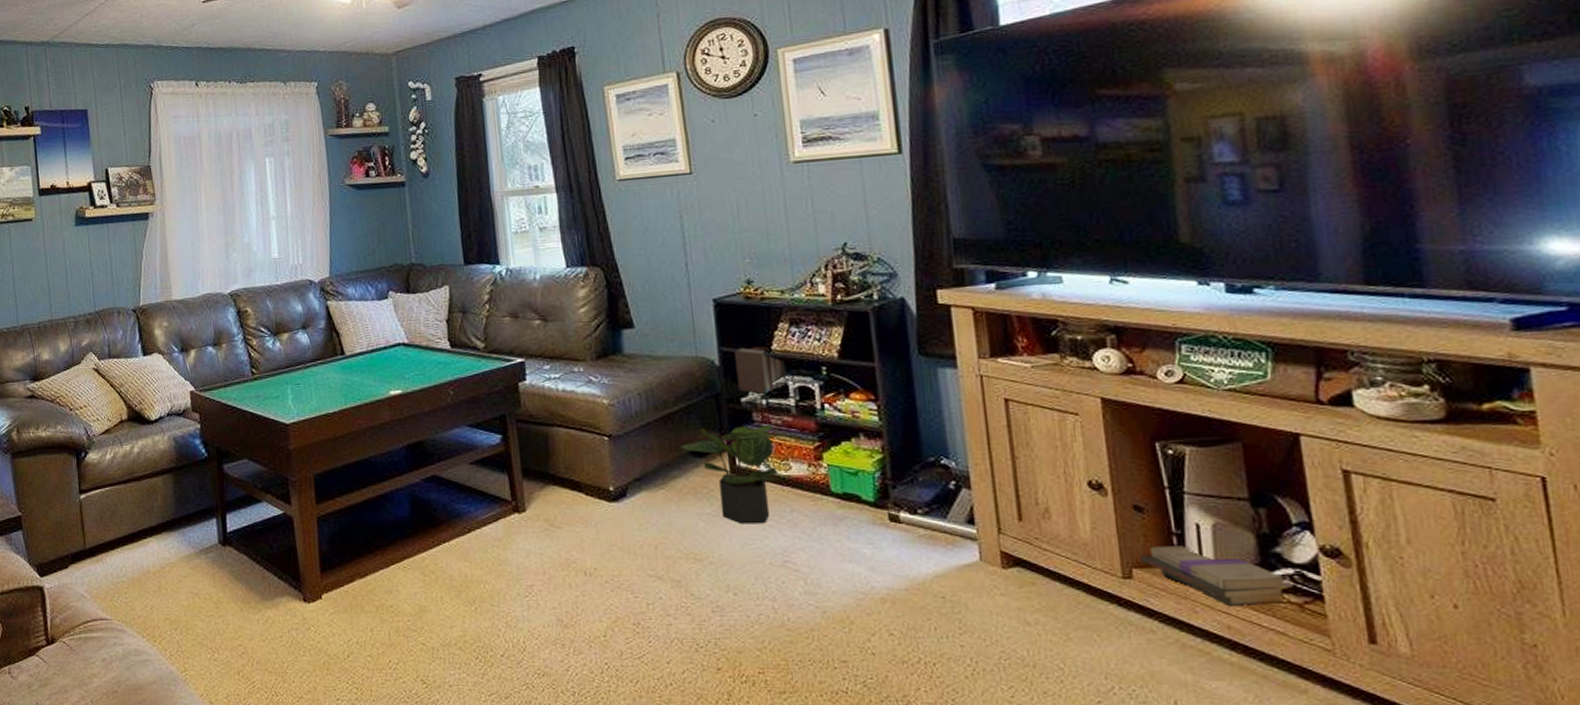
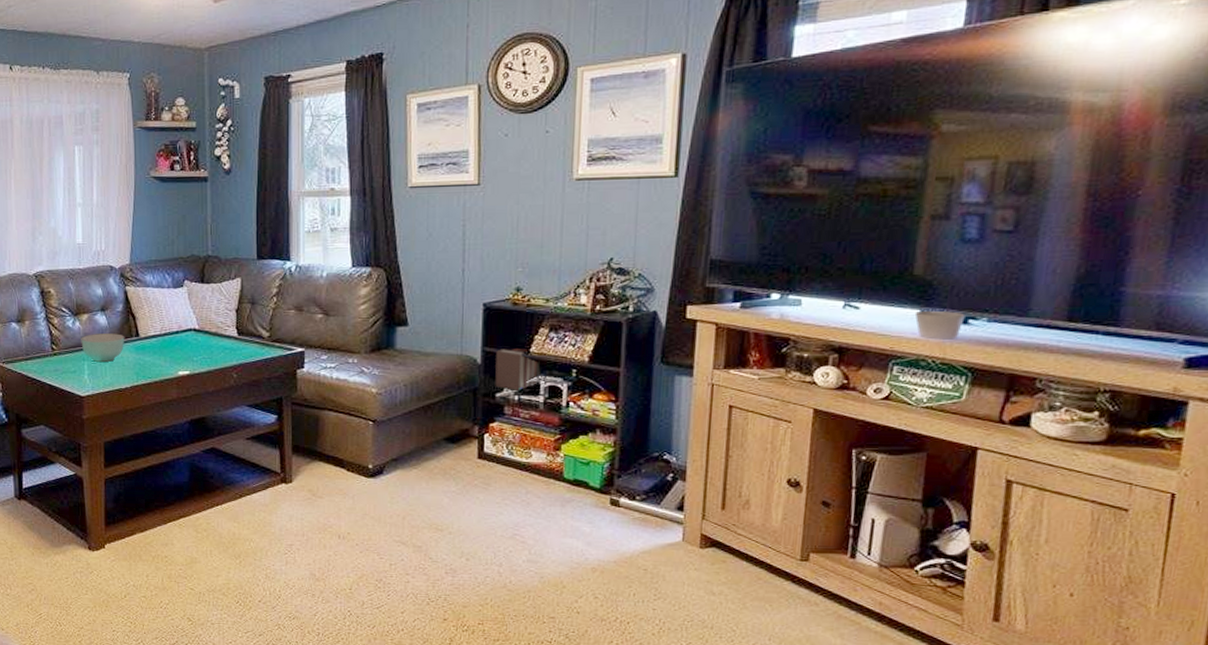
bowl: none [282,352,330,385] -> present [81,334,125,362]
potted plant: present [678,424,779,524] -> none [434,417,523,502]
books: present [1141,546,1287,605] -> none [819,536,937,587]
candle: none [1191,280,1249,313] -> present [914,310,966,340]

